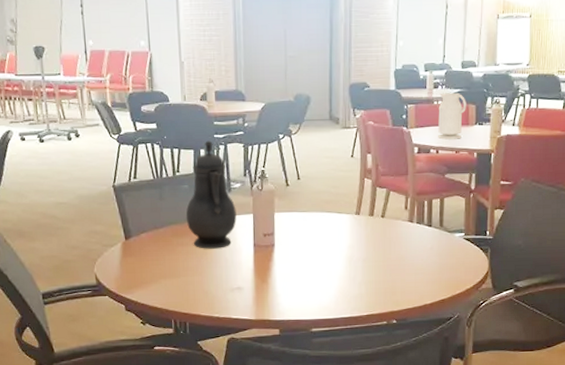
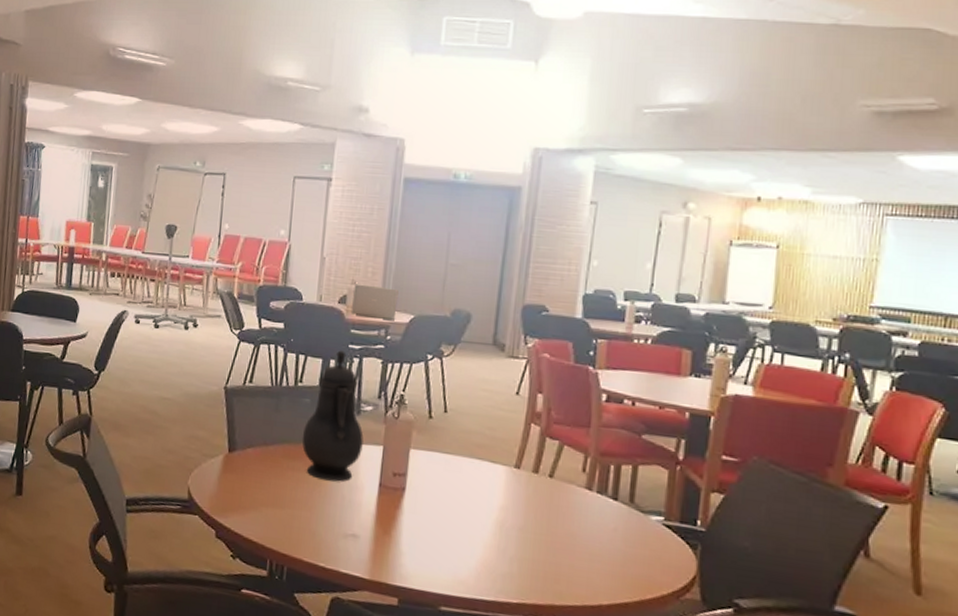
laptop: none [211,82,250,110] -> present [350,284,399,321]
water jug: present [438,93,466,140] -> none [636,330,679,392]

